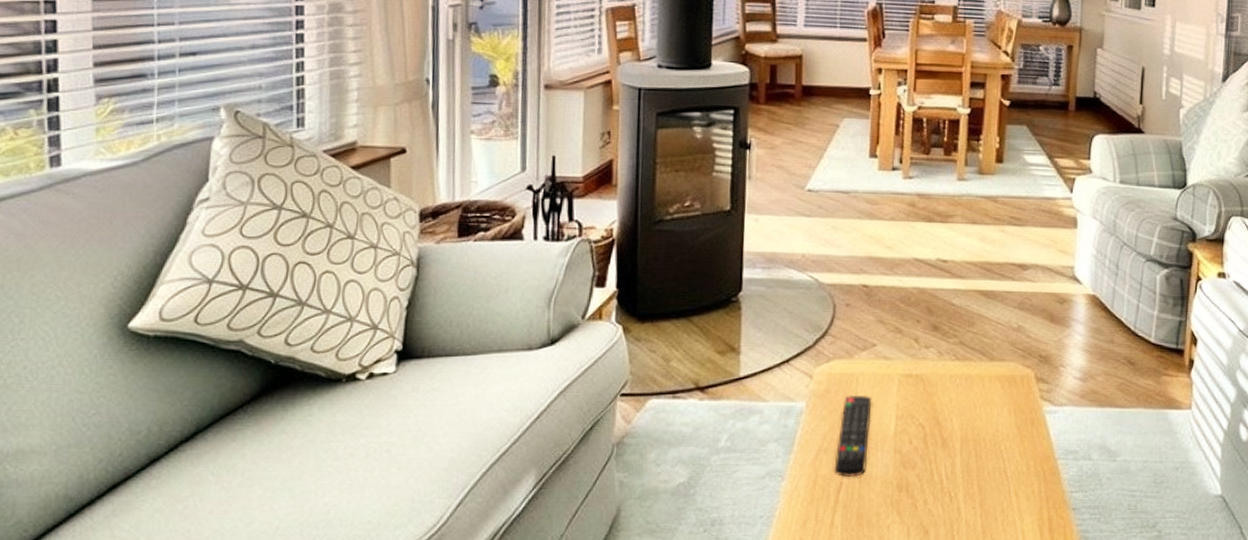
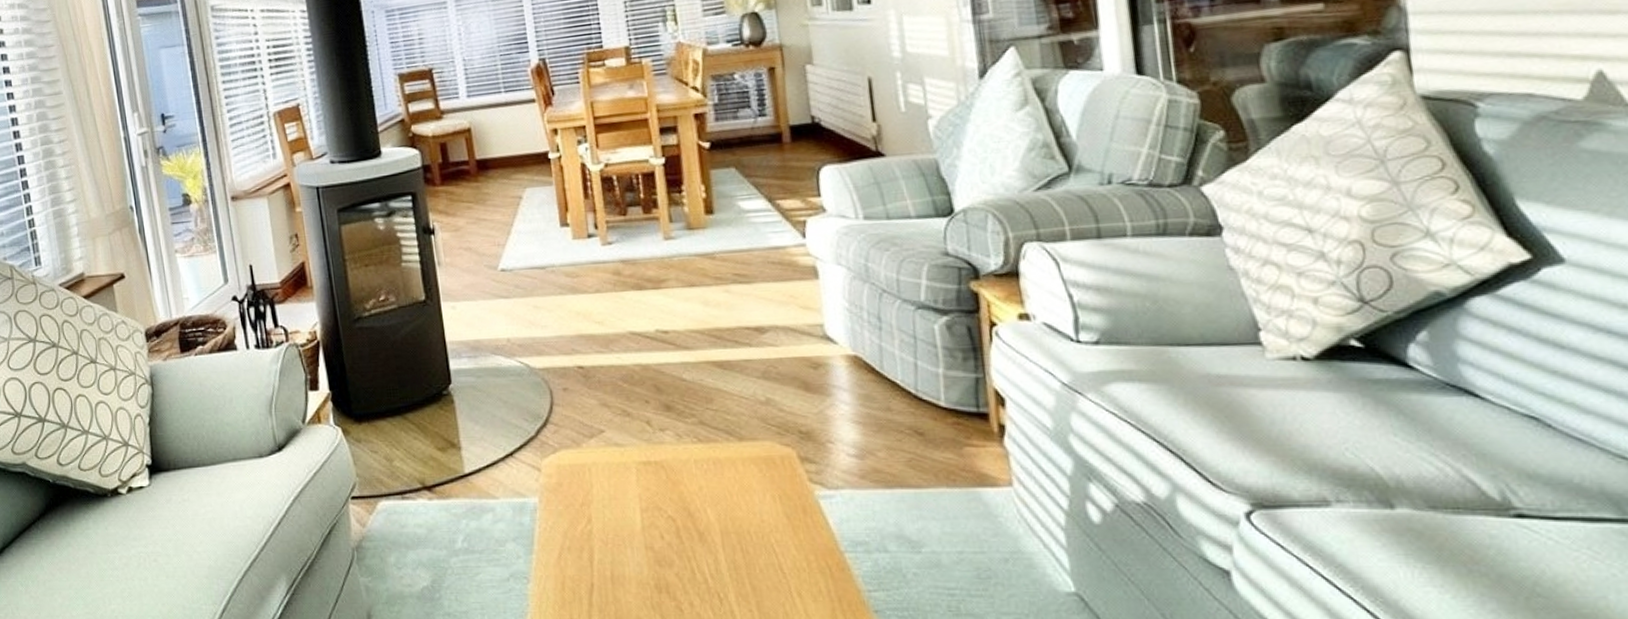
remote control: present [834,396,872,478] -> none [579,488,617,579]

